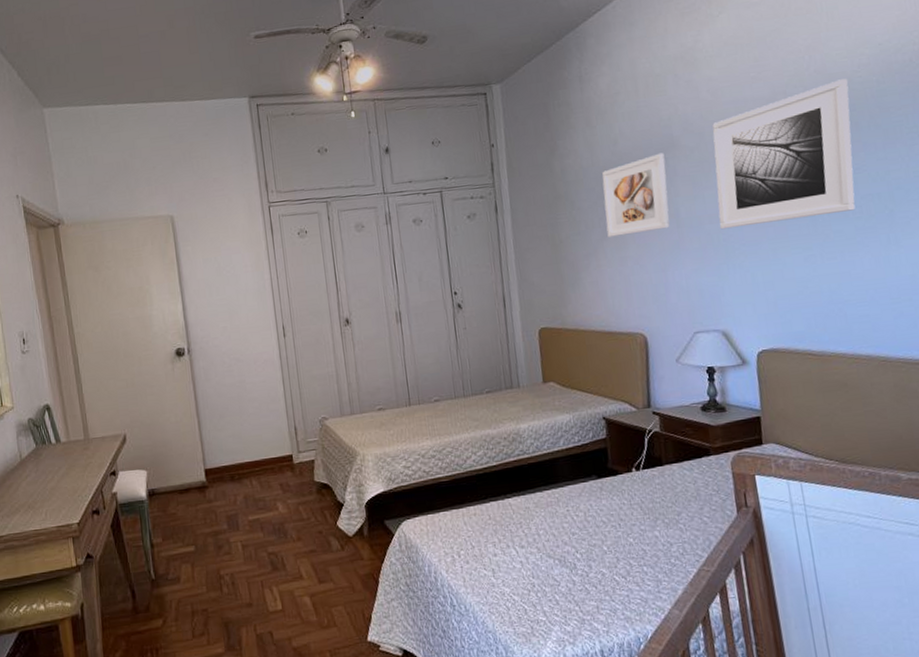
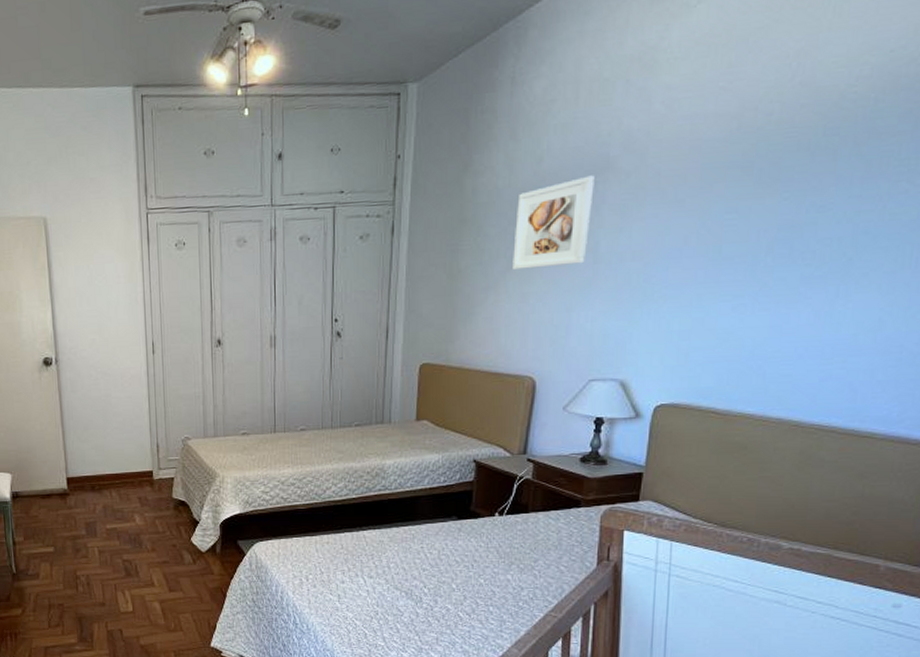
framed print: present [712,79,855,230] -> none [642,94,838,269]

